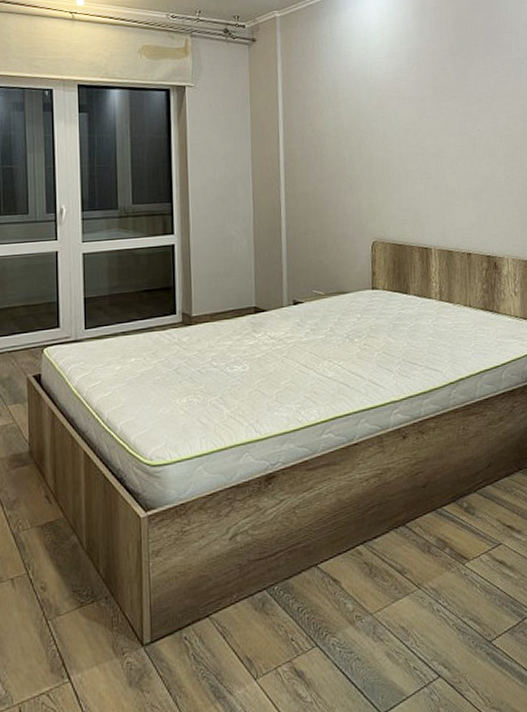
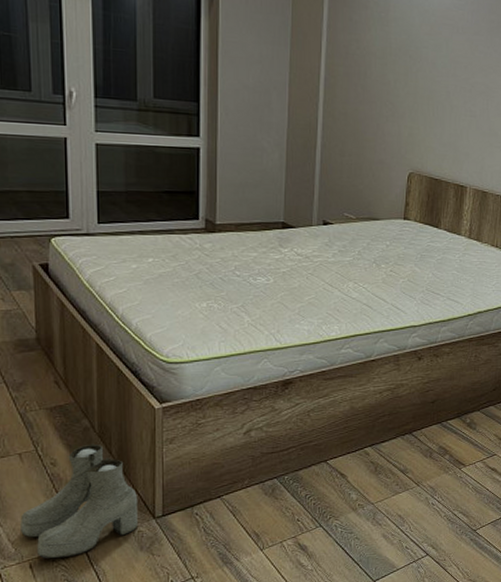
boots: none [11,562,127,701] -> present [20,443,139,559]

